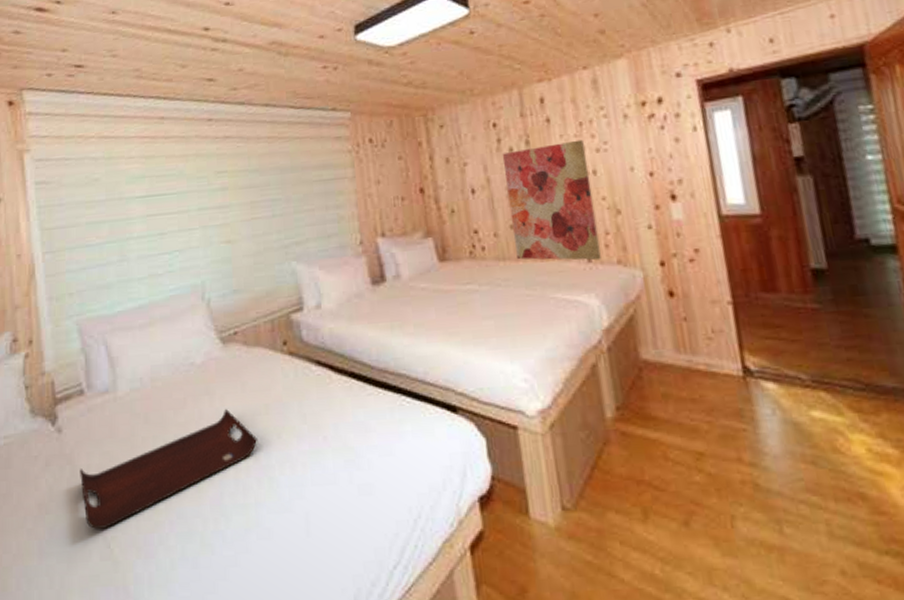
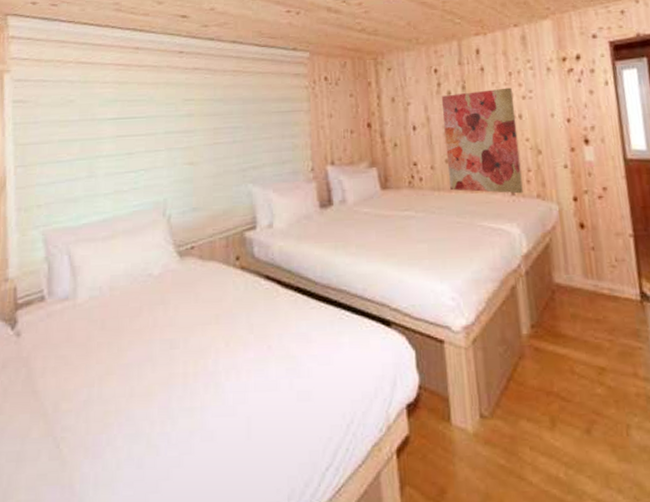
serving tray: present [80,408,257,530] -> none [35,317,206,431]

